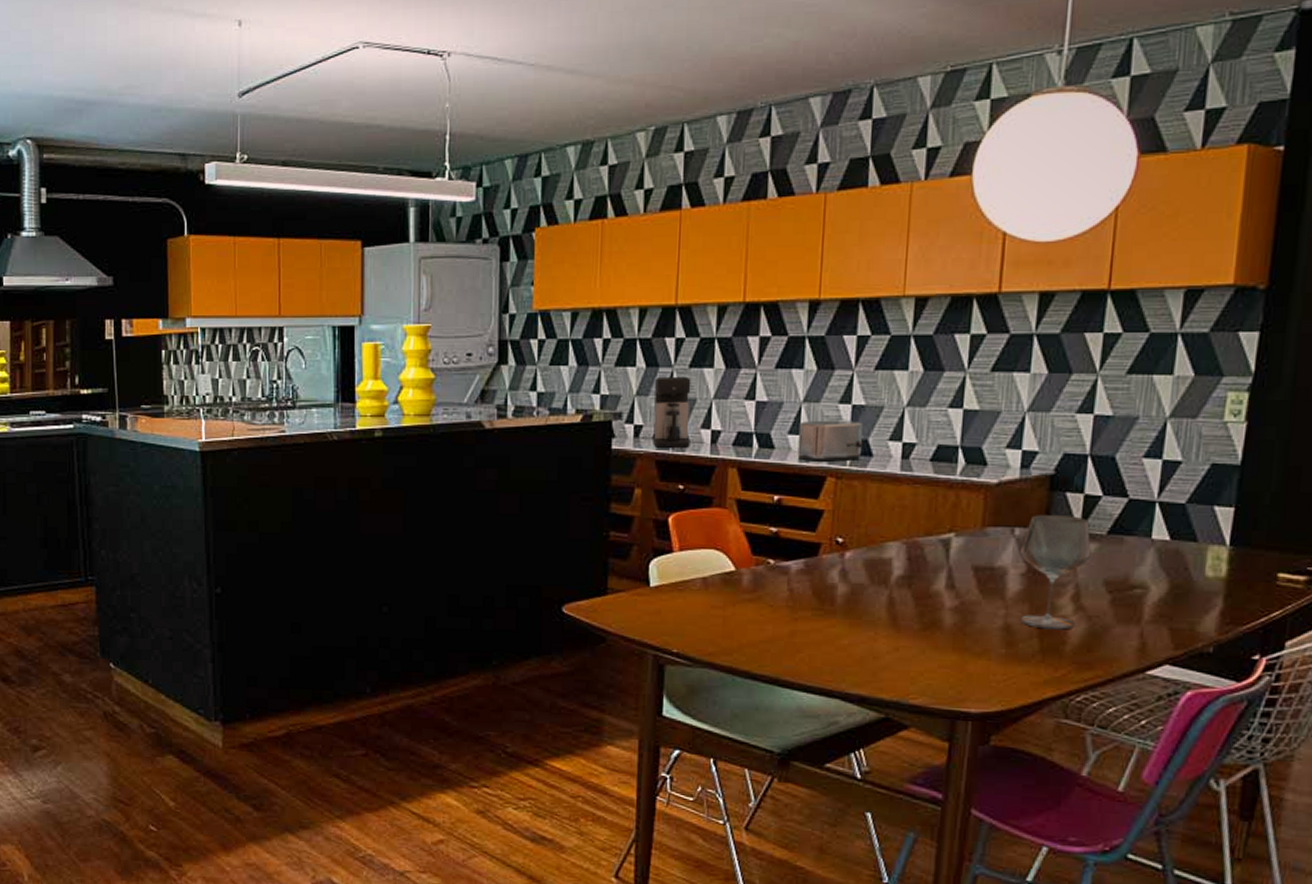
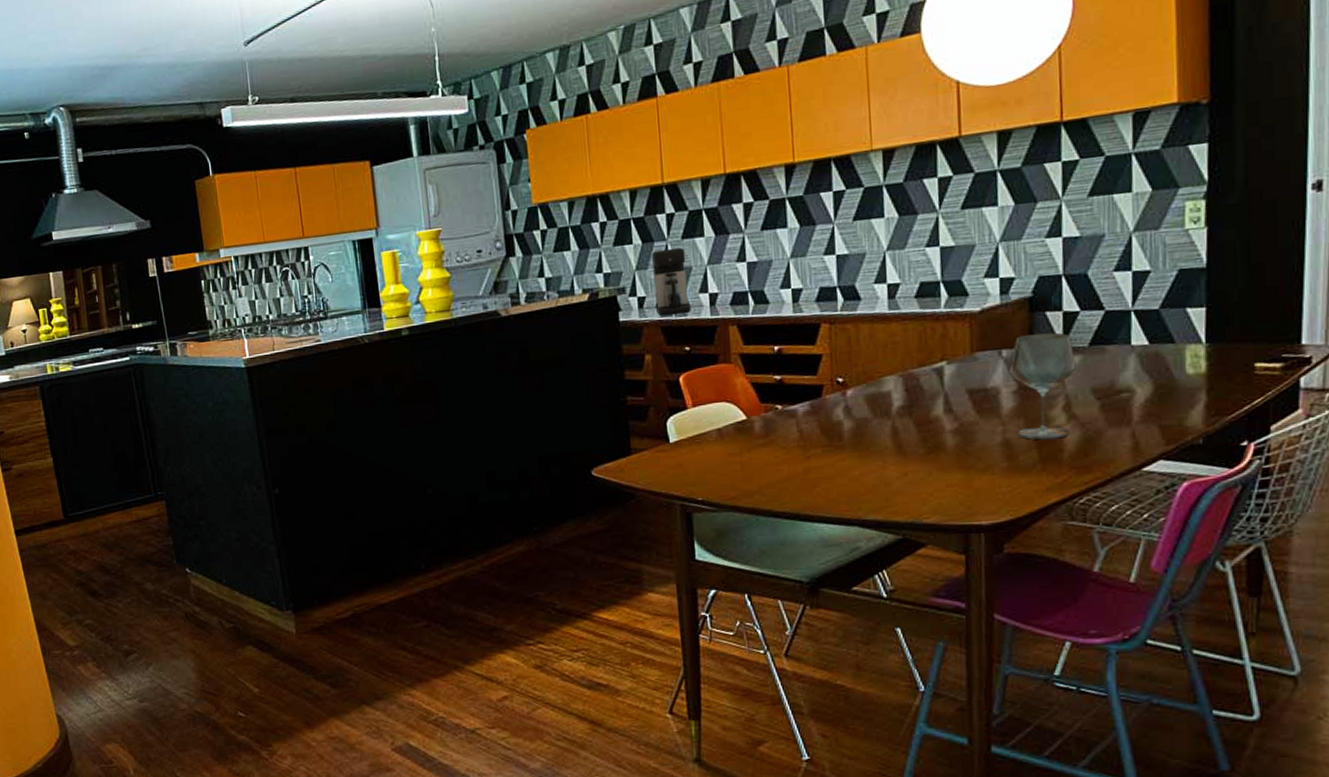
toaster: present [797,418,863,463] -> none [789,269,851,312]

